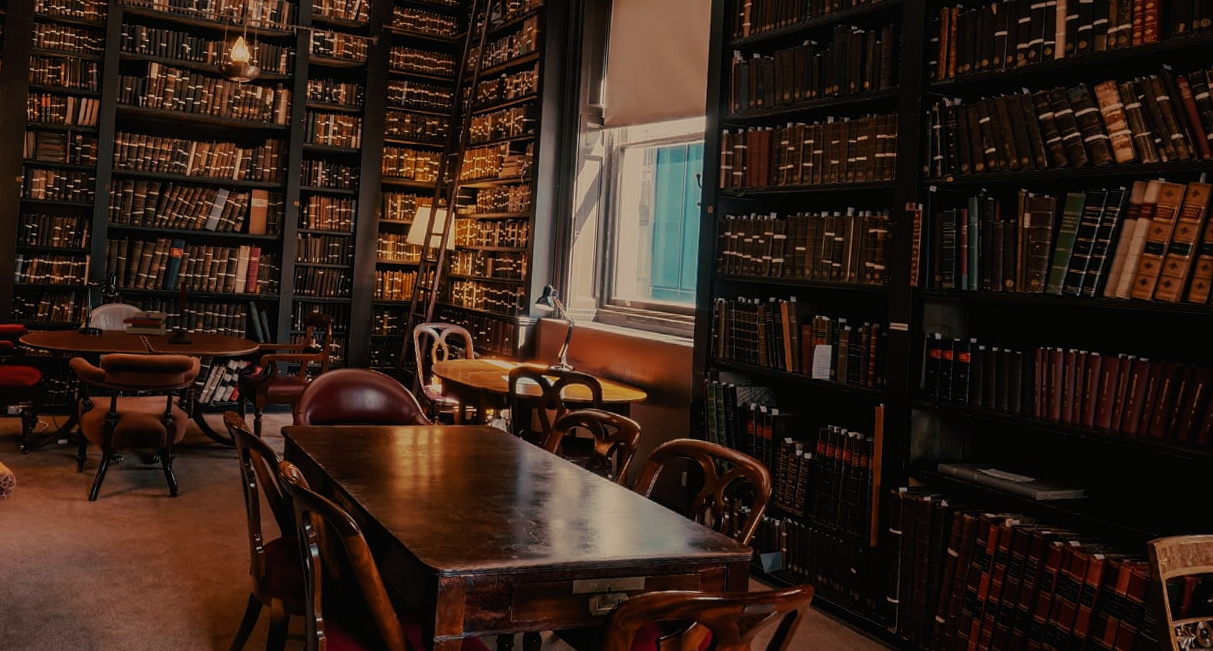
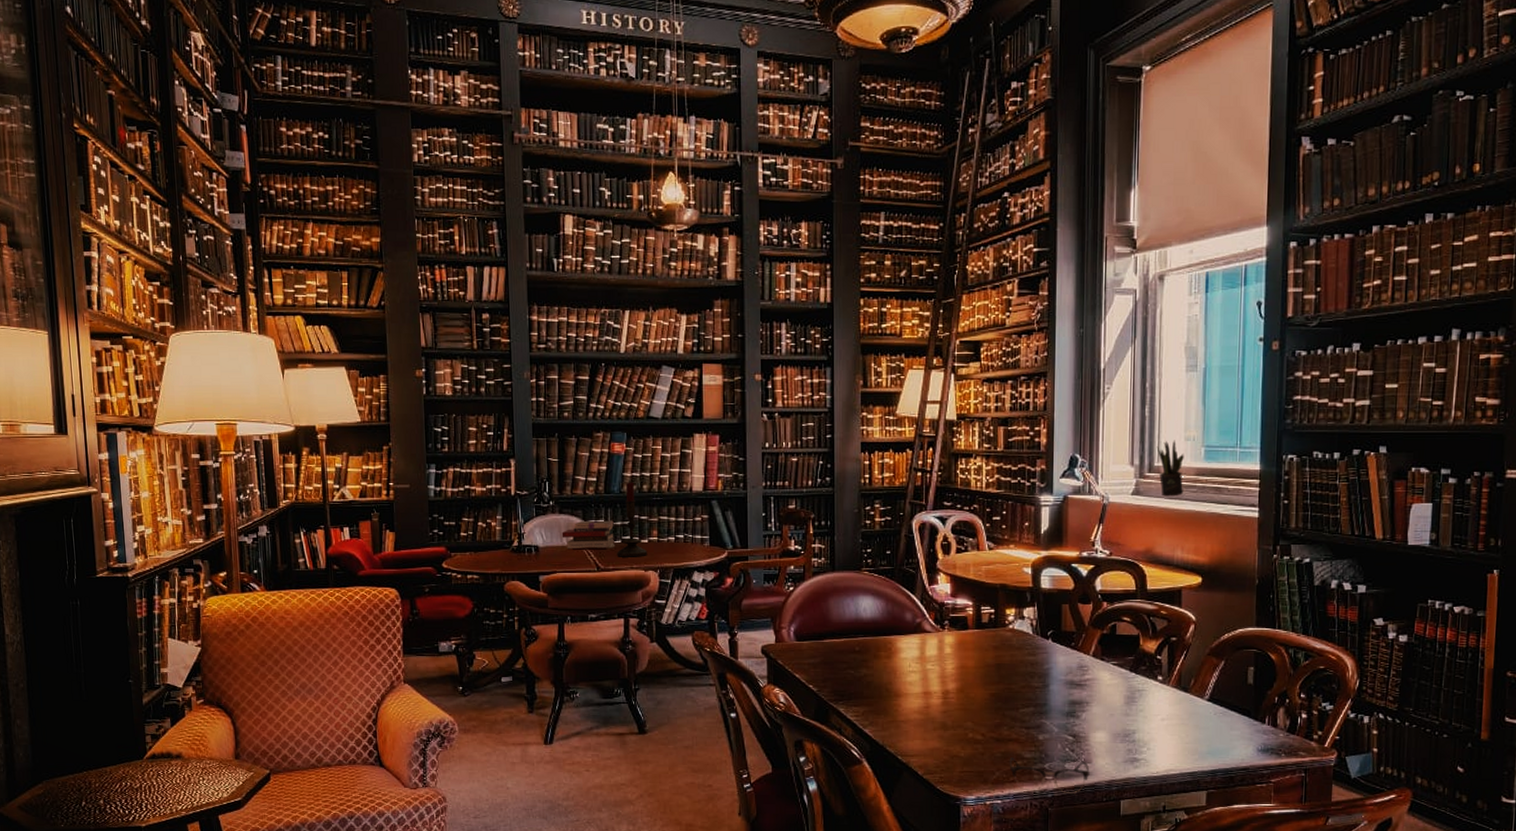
eyeglasses: none [481,537,549,572] -> present [1009,757,1090,793]
potted plant: none [614,279,636,326] -> present [1156,440,1184,497]

